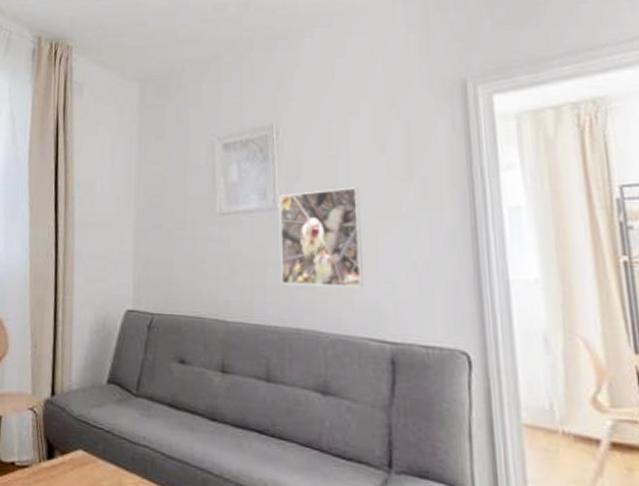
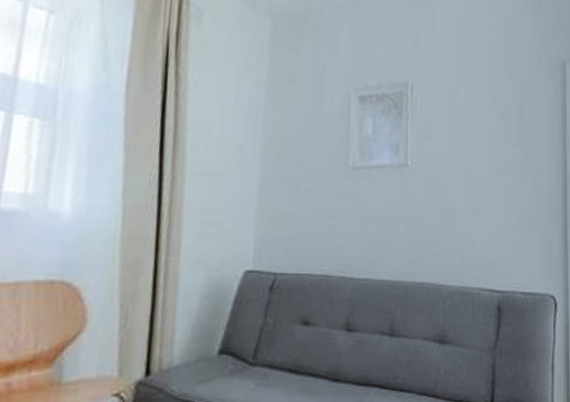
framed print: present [279,187,363,288] -> none [408,148,480,243]

